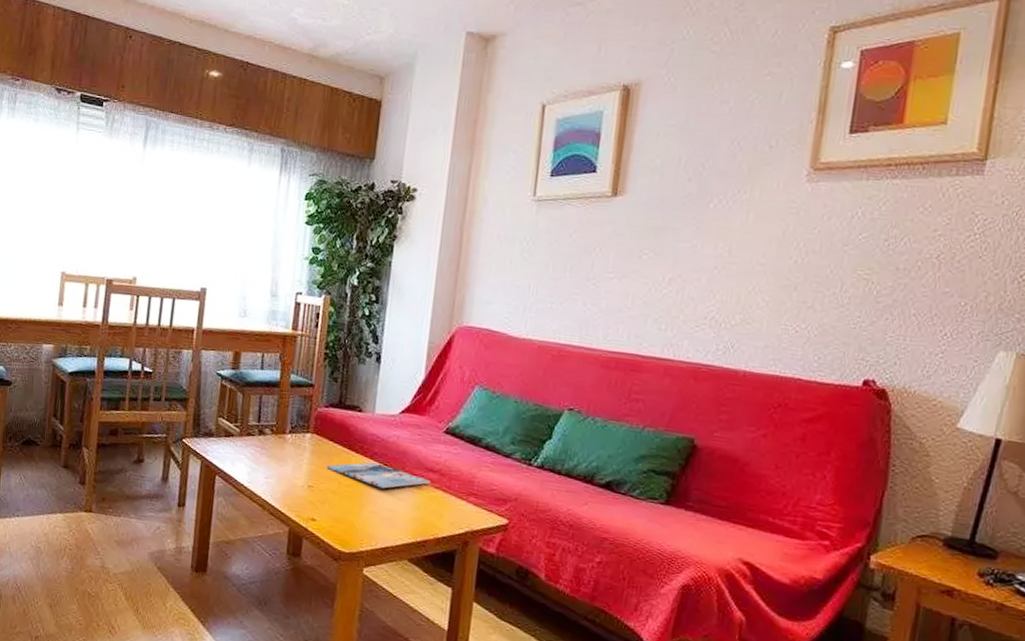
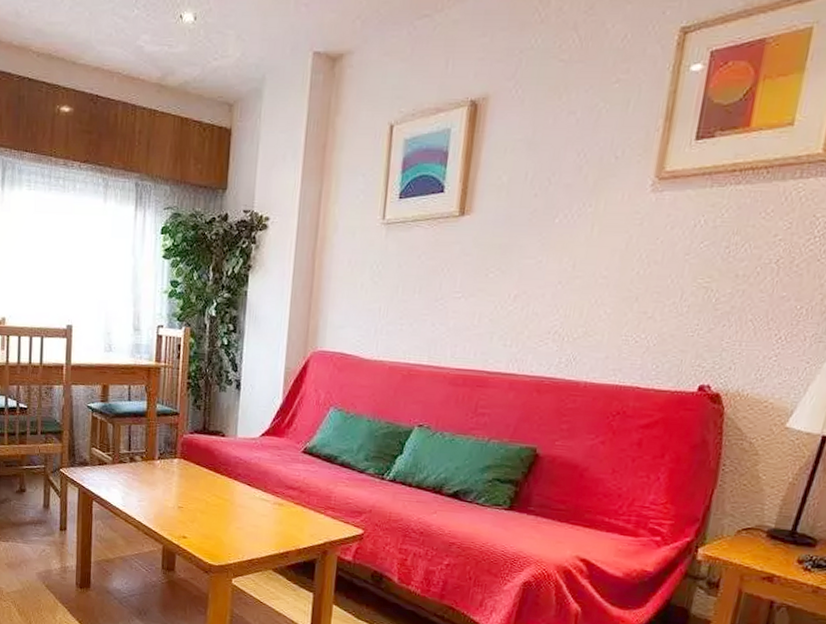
magazine: present [327,462,430,489] -> none [194,483,290,507]

